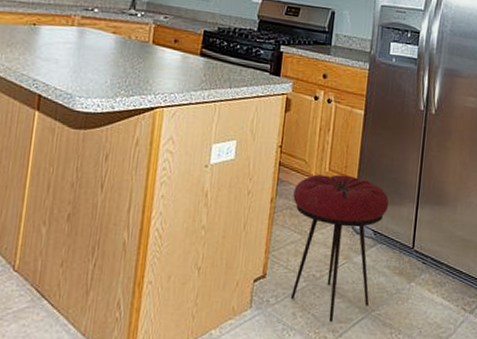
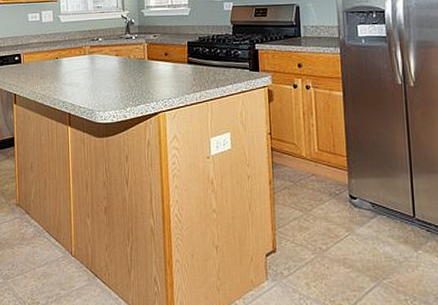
stool: present [290,174,389,322] -> none [288,153,383,290]

